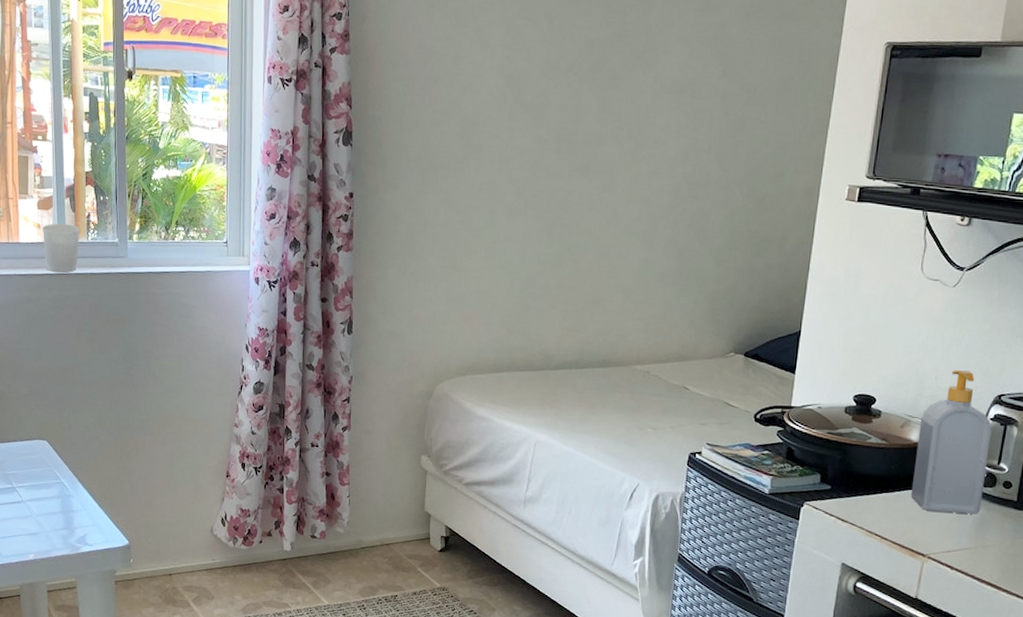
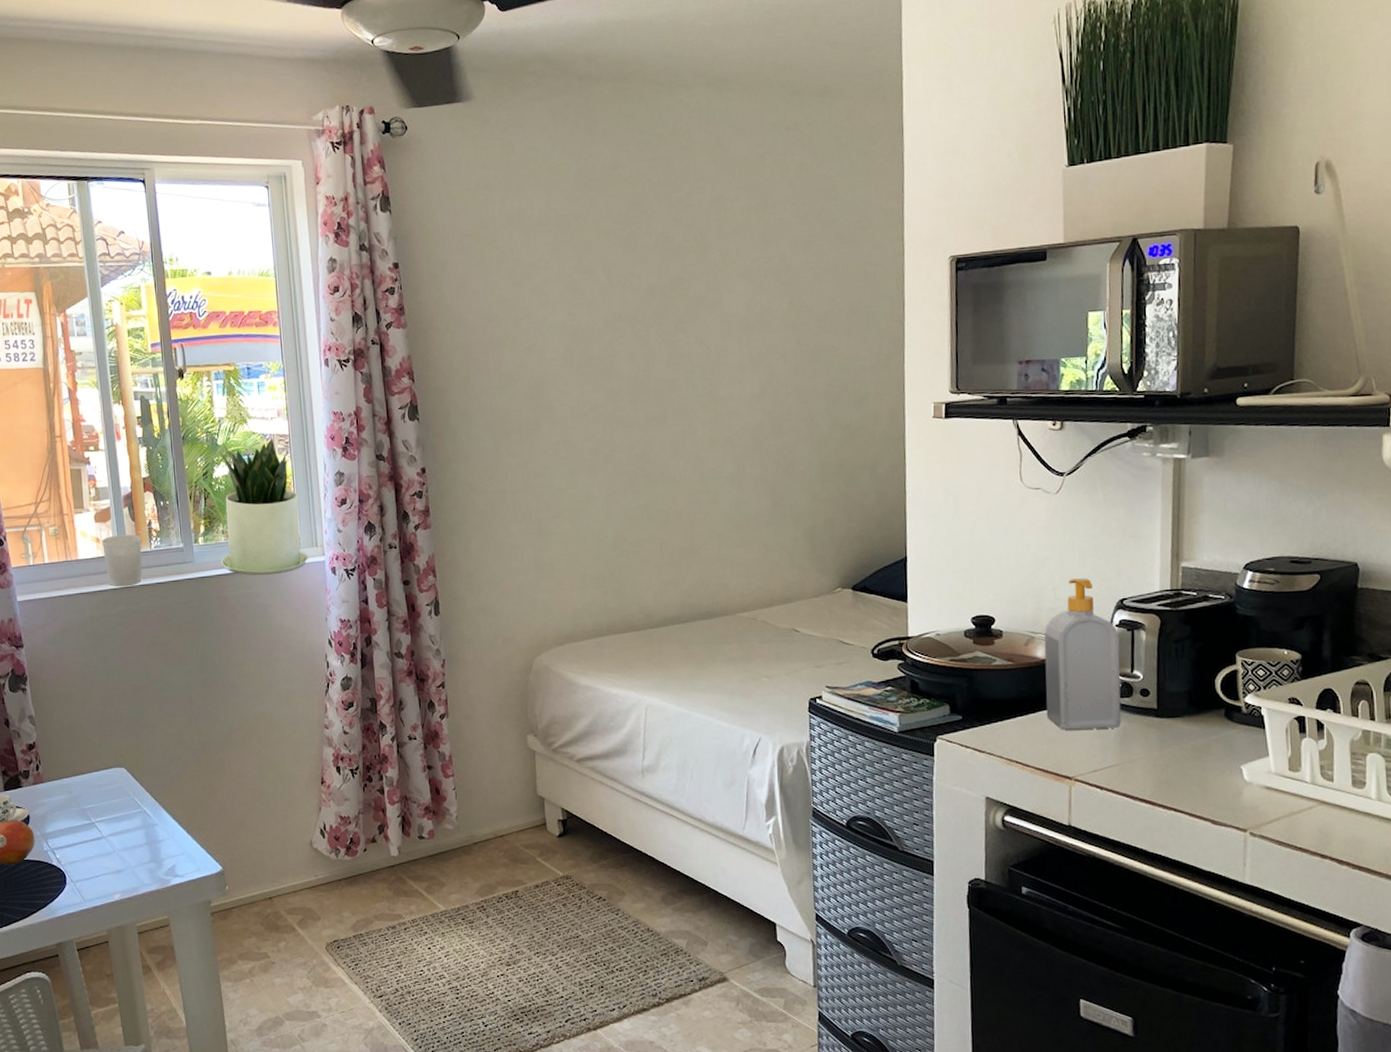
planter: none [152,148,235,279] -> present [219,439,309,576]

